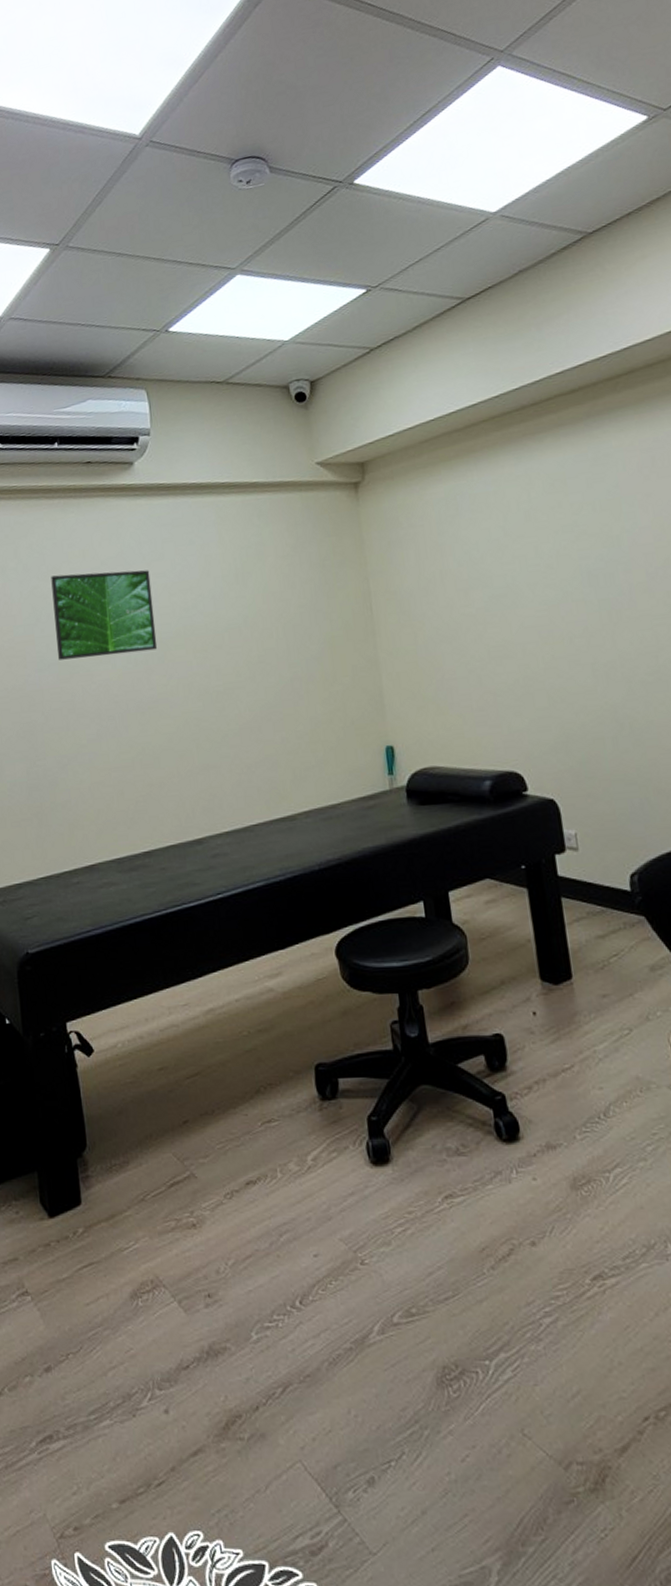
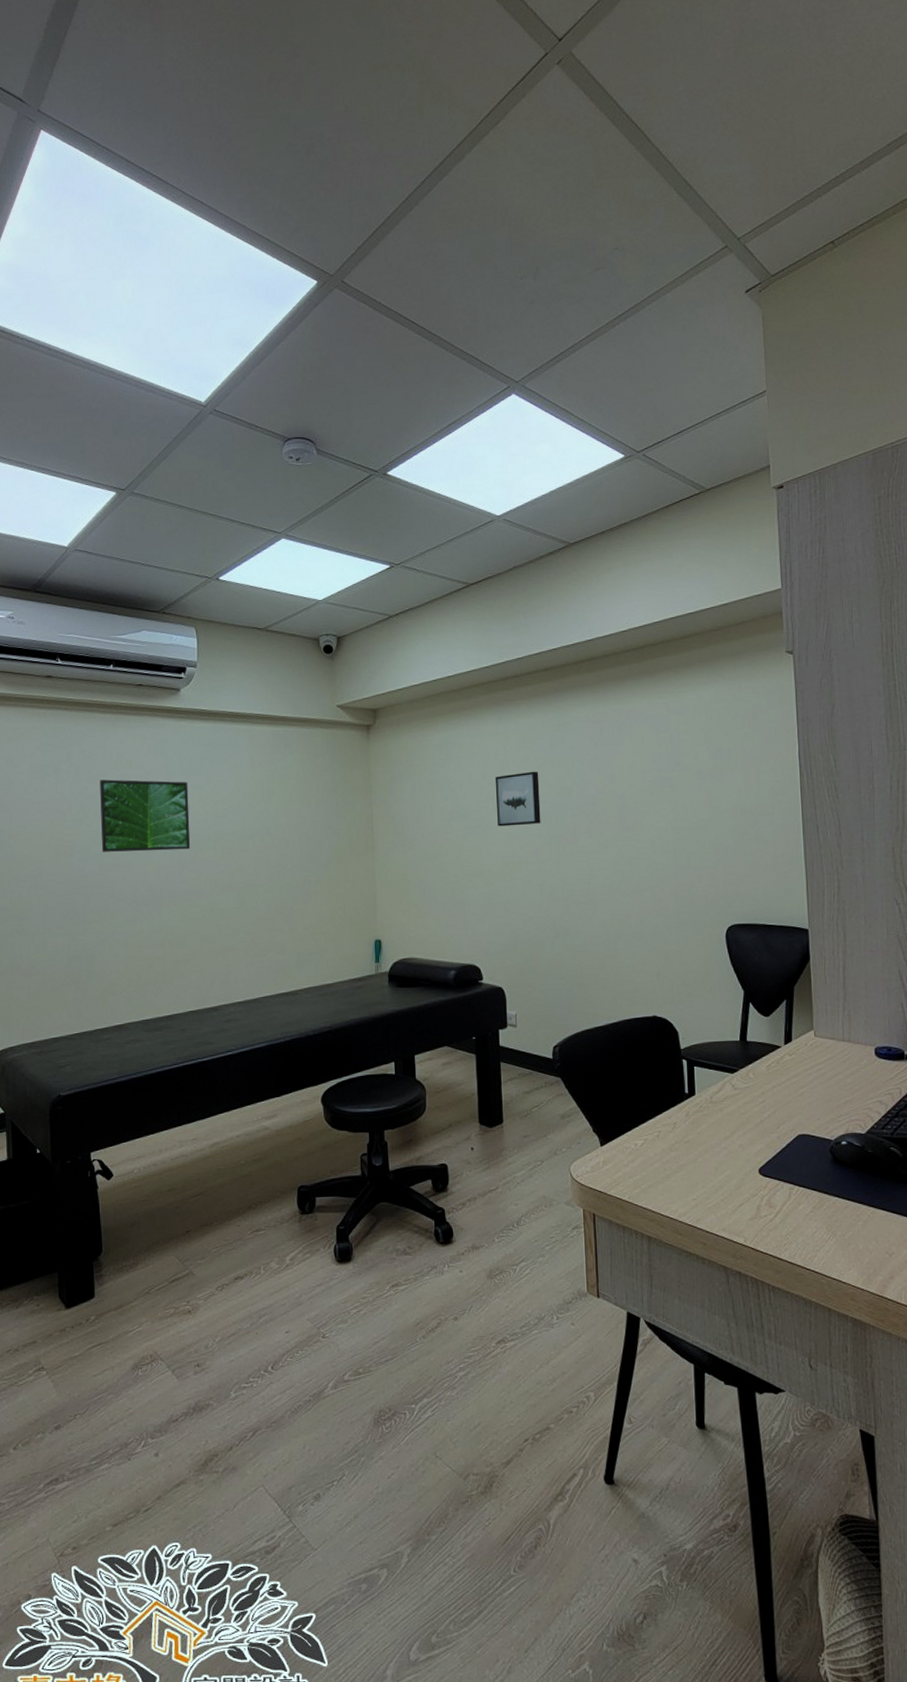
wall art: none [520,519,585,594] -> present [496,771,541,827]

